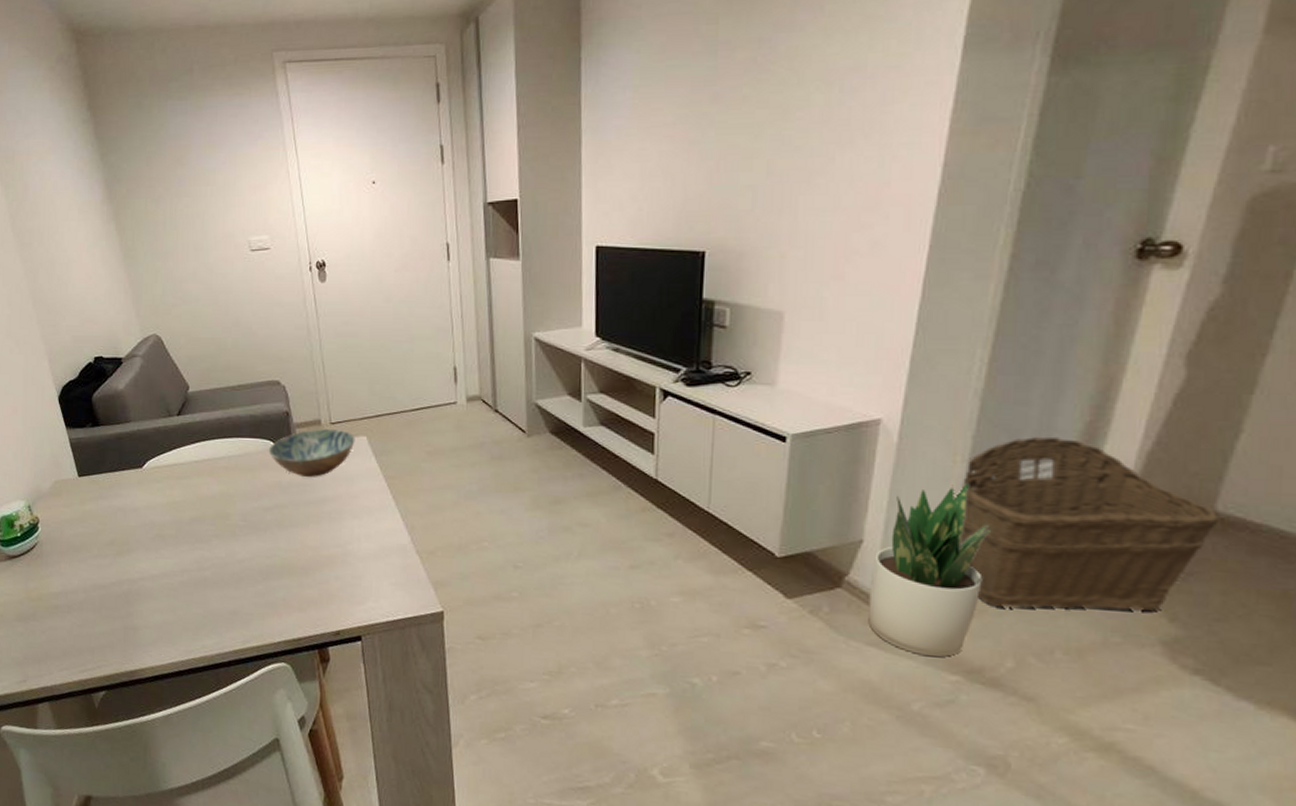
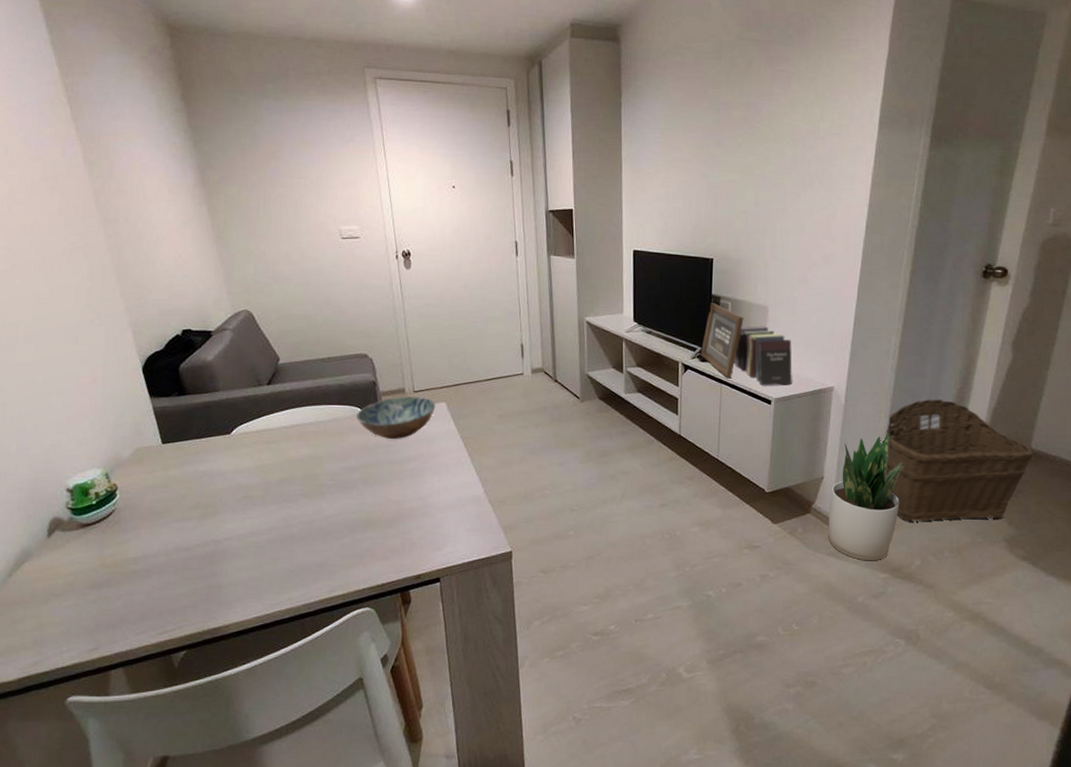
picture frame: none [685,310,748,408] -> present [700,303,744,379]
books: none [732,338,818,418] -> present [734,326,792,386]

